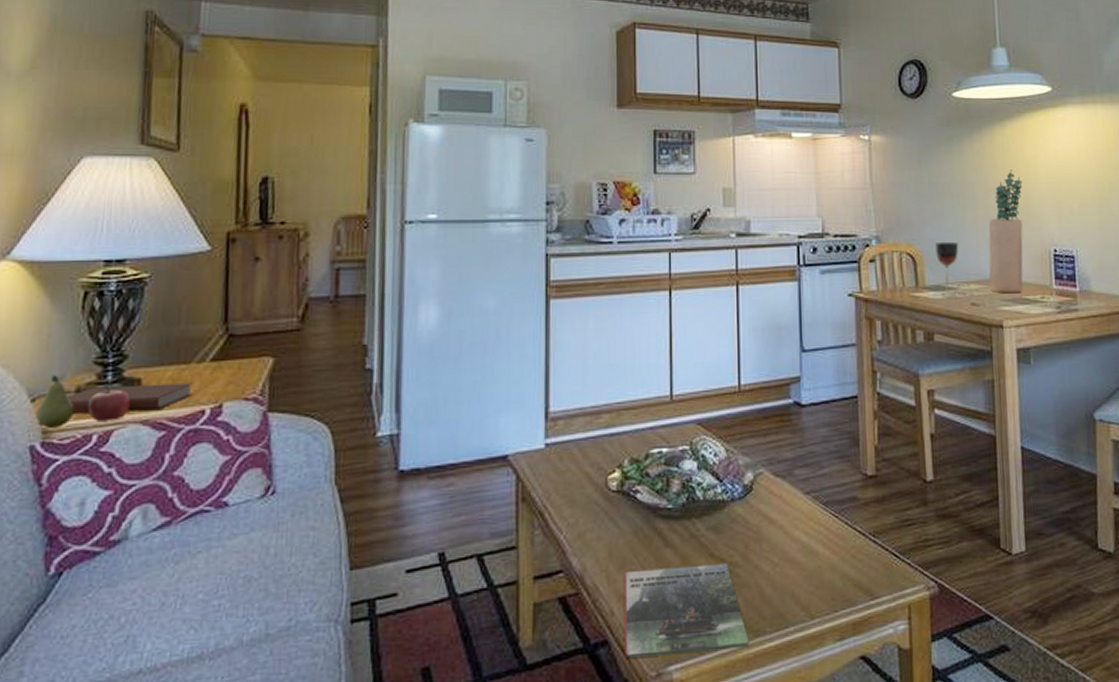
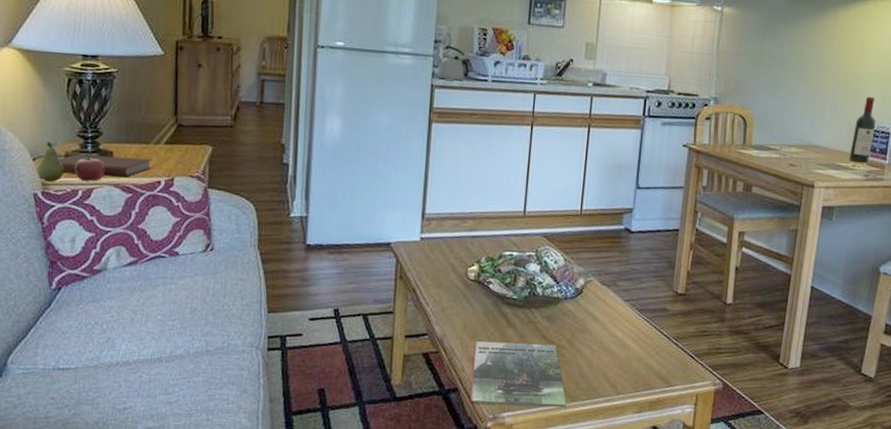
kettle: none [545,206,589,248] -> present [433,45,469,82]
wineglass: present [936,241,959,298] -> none [760,108,788,158]
vase: present [988,170,1024,294] -> none [807,50,855,160]
wine bottle: none [1035,218,1058,293] -> present [848,96,876,163]

